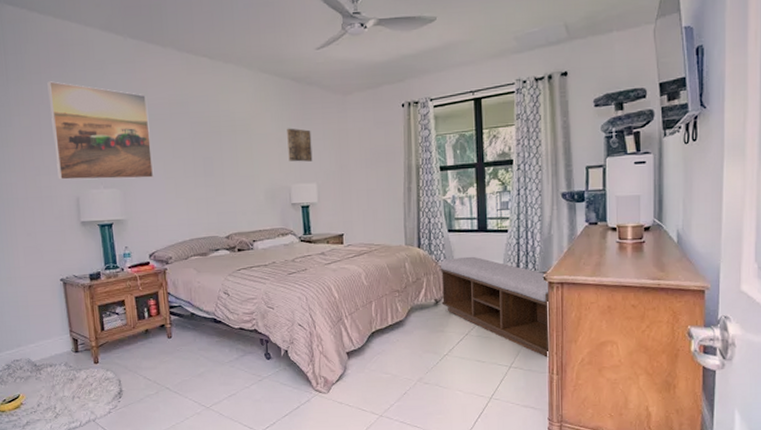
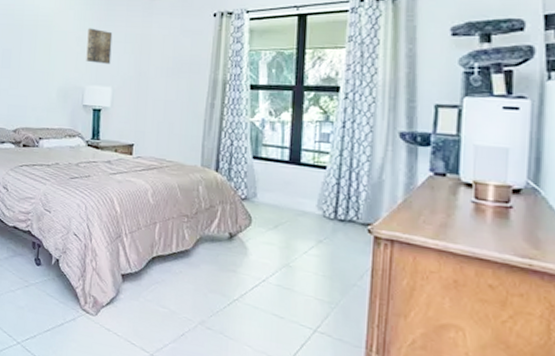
bench: present [440,256,550,358] -> none [236,189,373,330]

